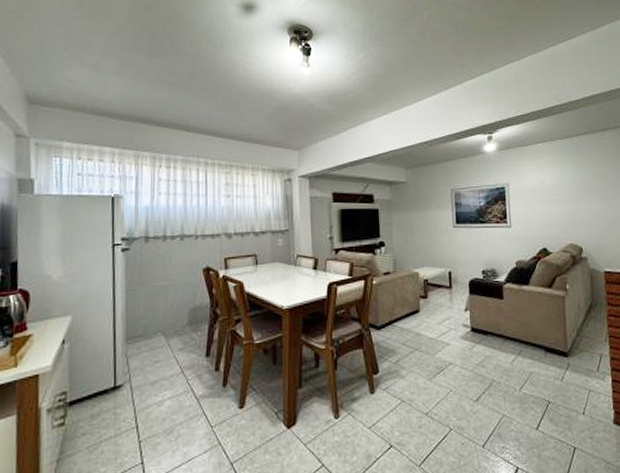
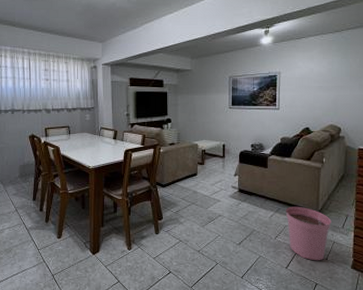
plant pot: none [528,346,584,417] -> present [285,206,332,261]

